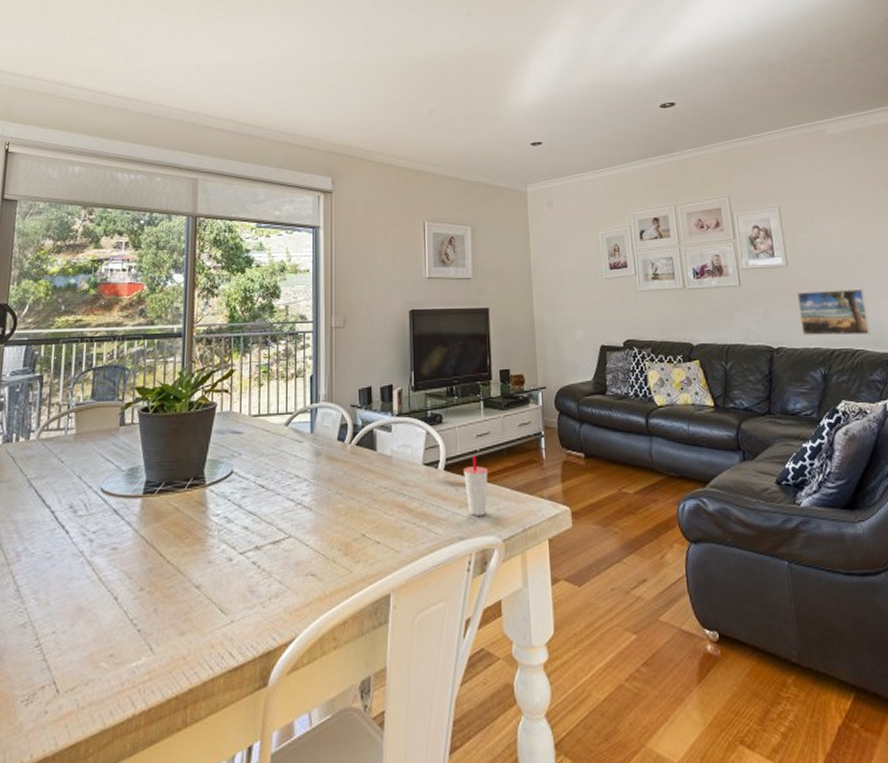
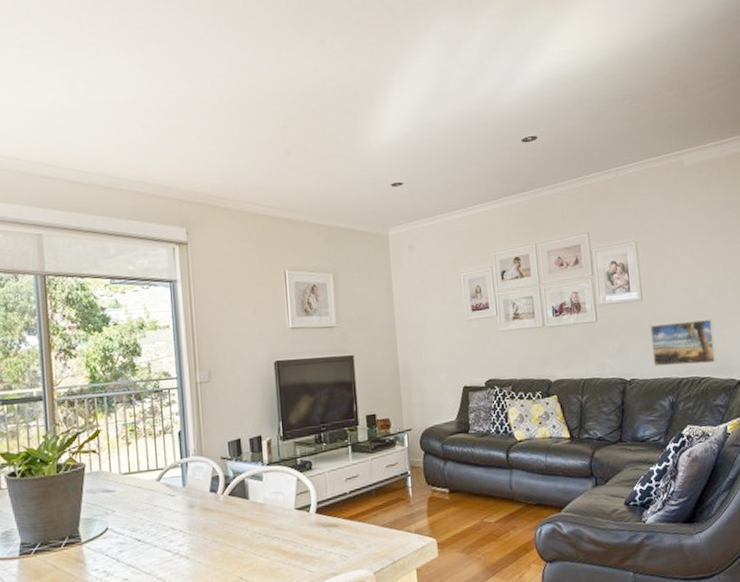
cup: present [464,454,488,516] -> none [334,497,358,553]

